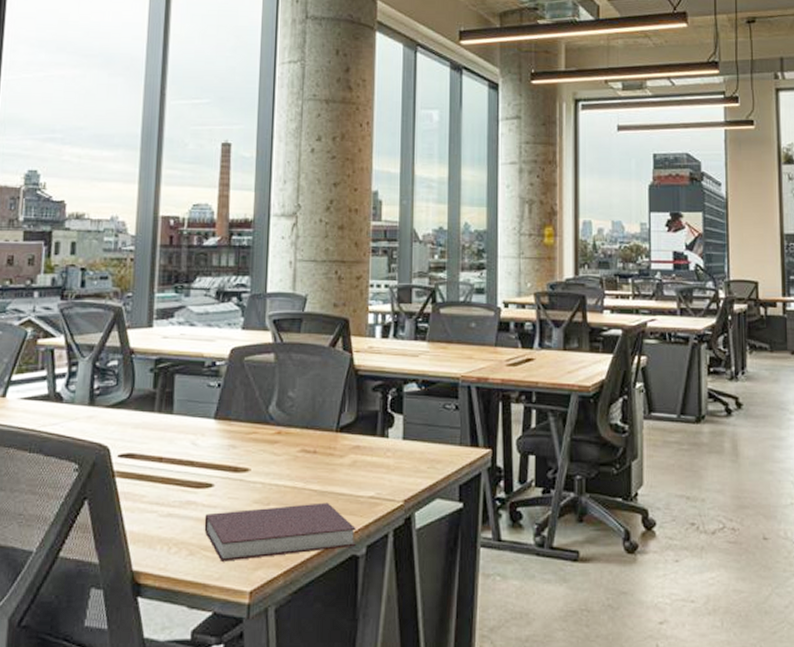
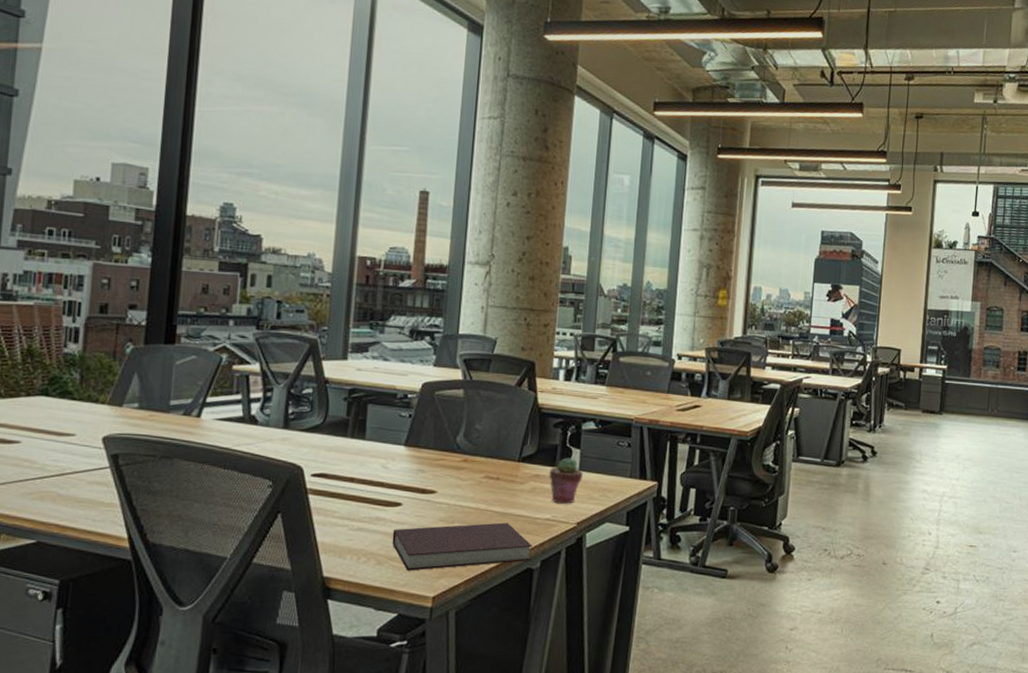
potted succulent: none [370,425,407,478] -> present [549,457,583,504]

